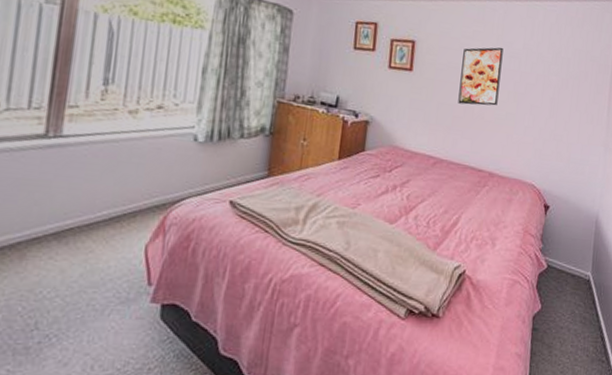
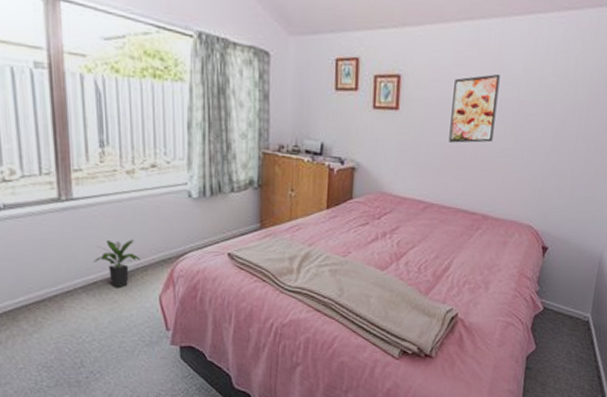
potted plant: none [73,181,131,235] -> present [93,239,141,287]

